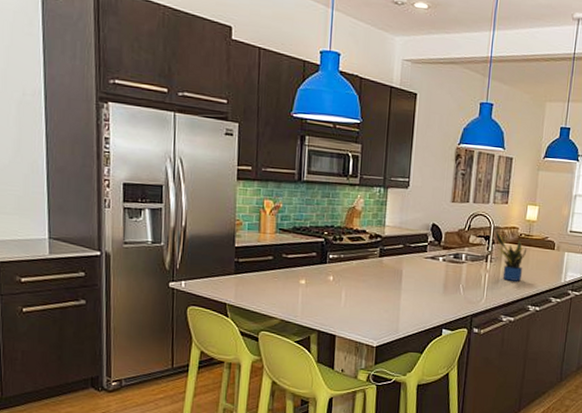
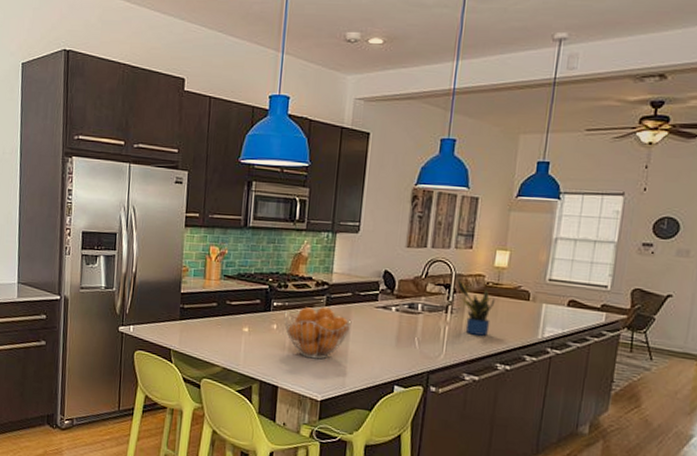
fruit basket: none [339,258,404,308] -> present [283,306,352,359]

